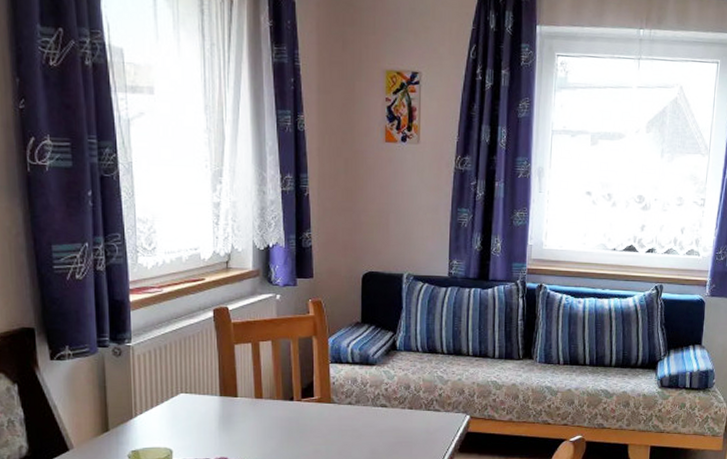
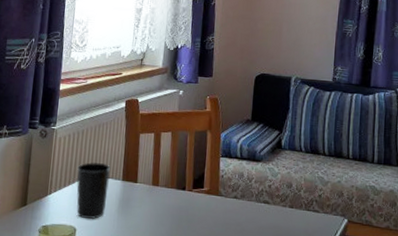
cup: none [164,379,205,438] -> present [77,162,111,219]

